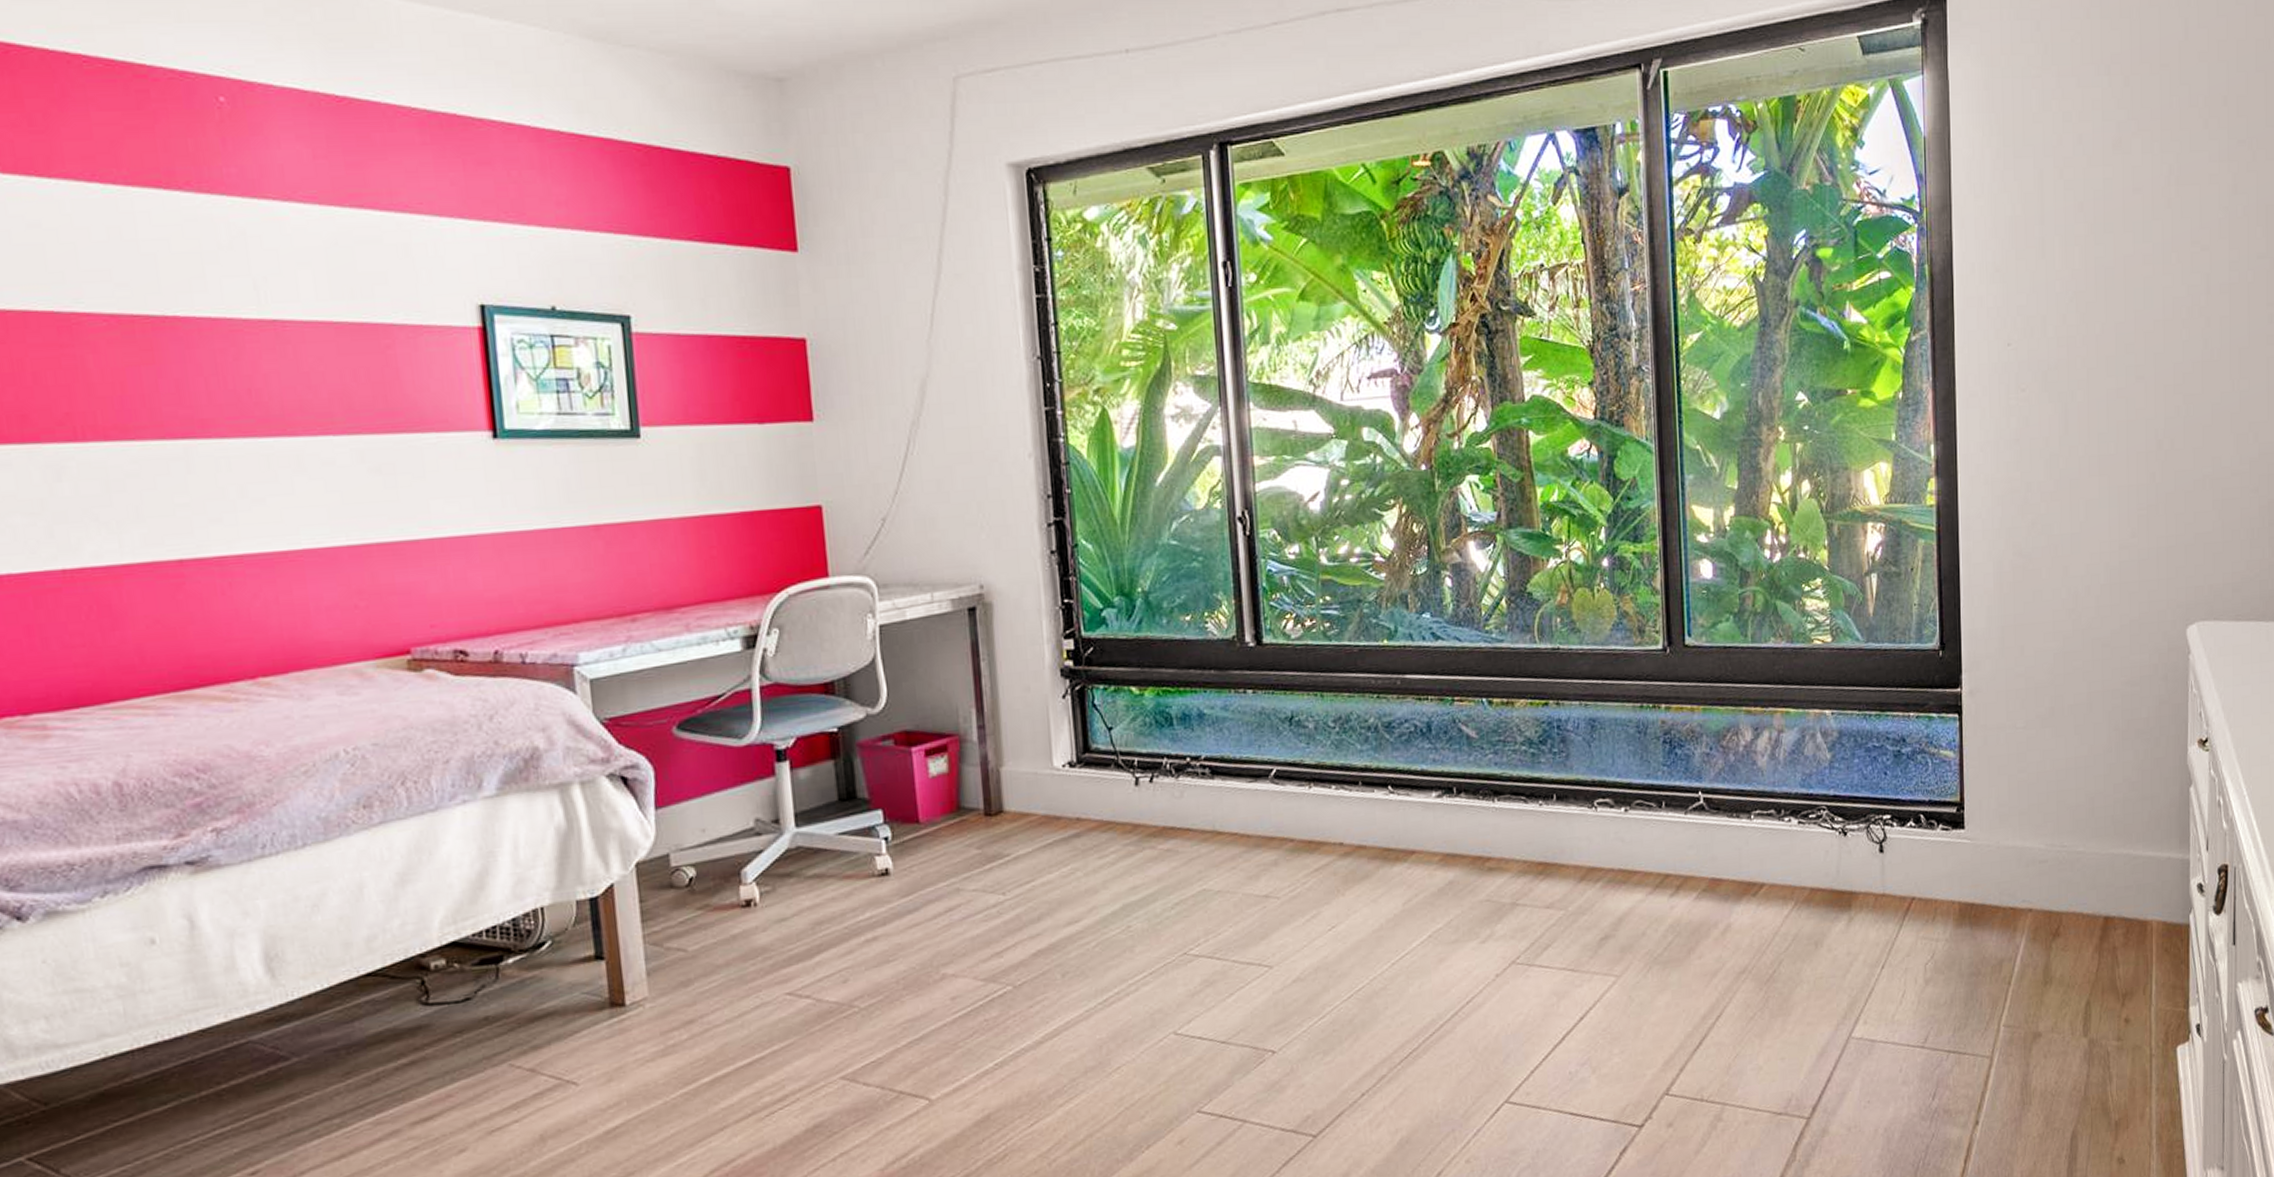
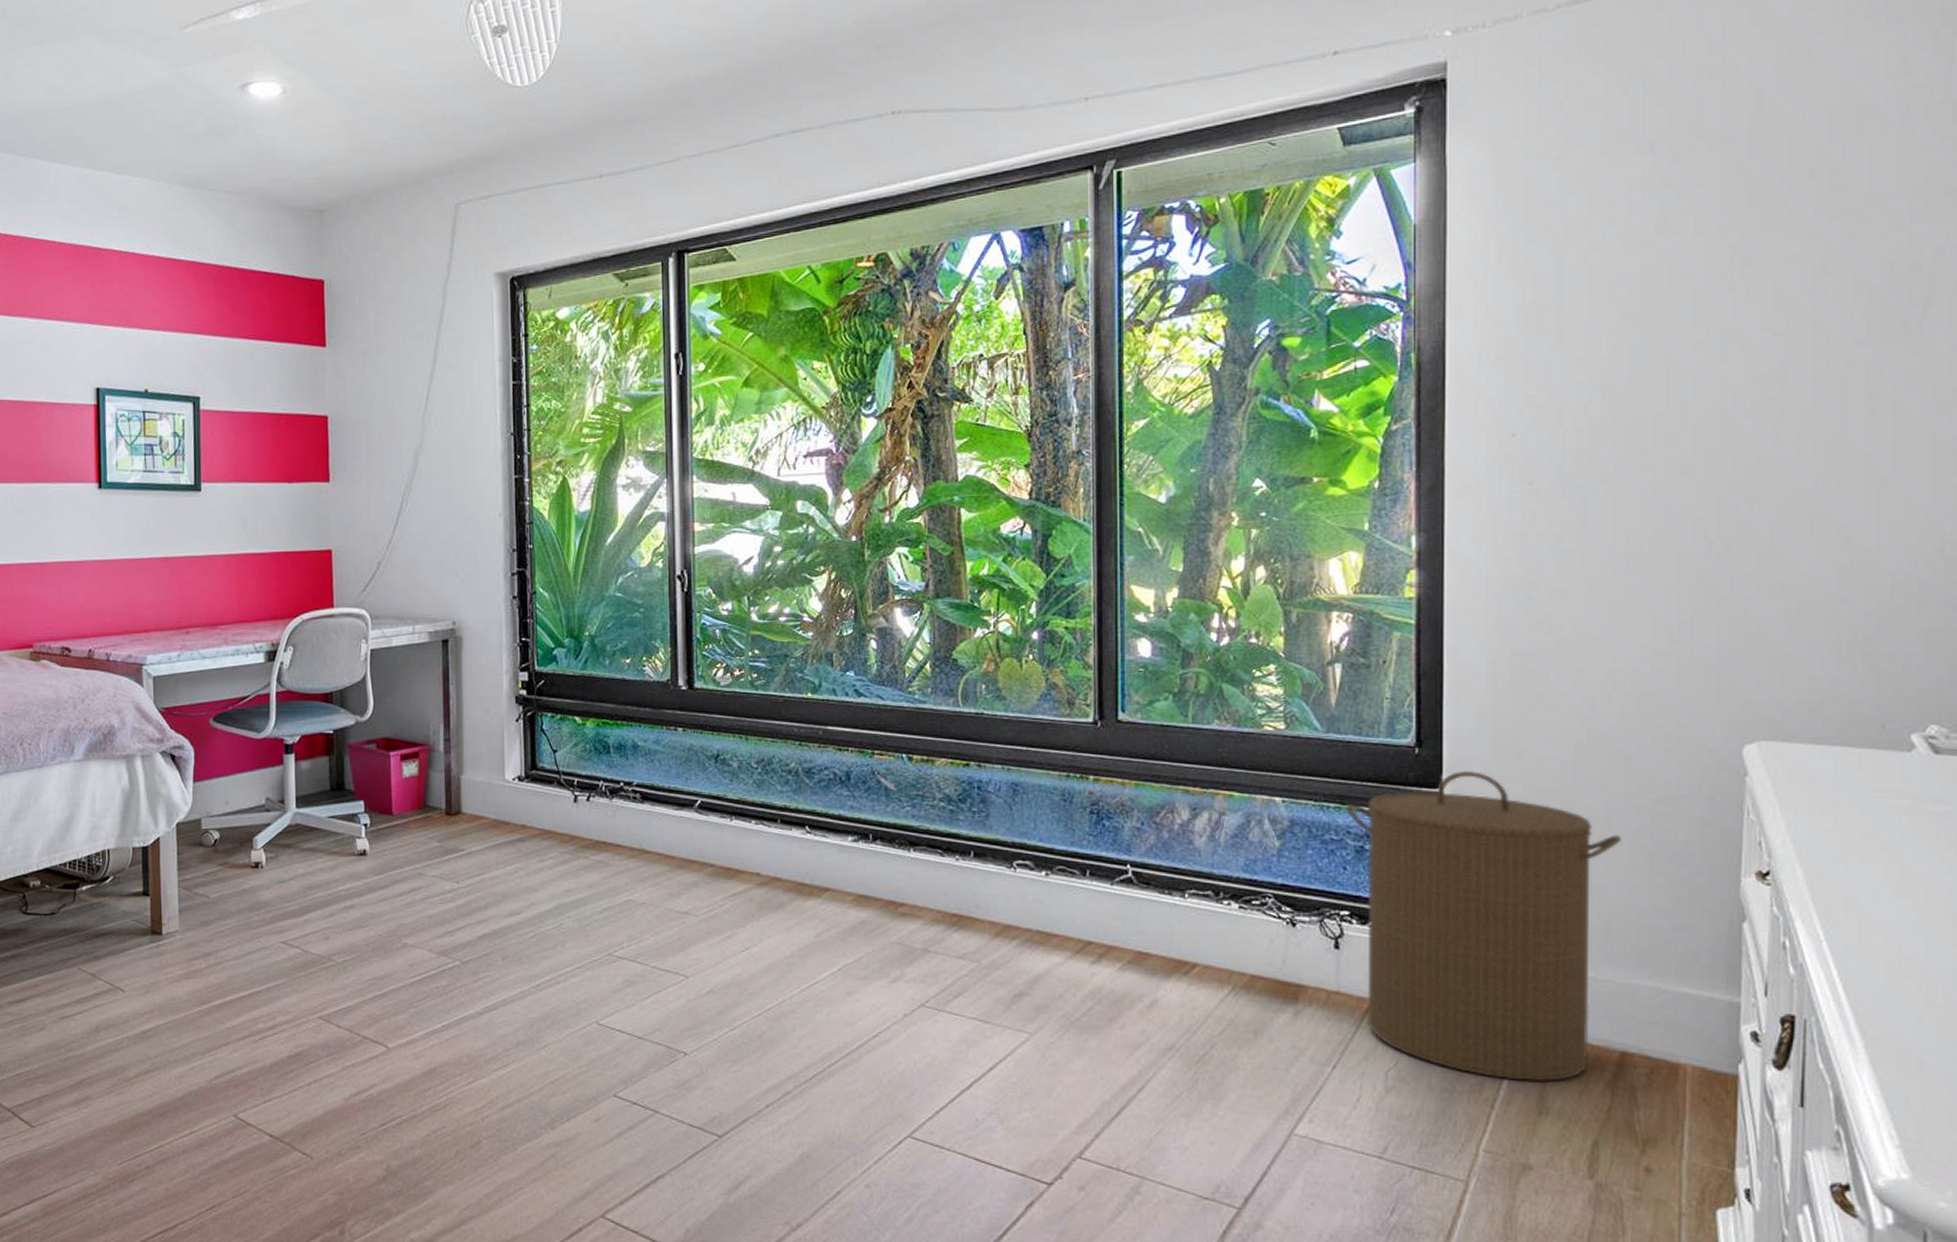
laundry hamper: none [1885,669,2101,957] -> present [1346,771,1623,1083]

